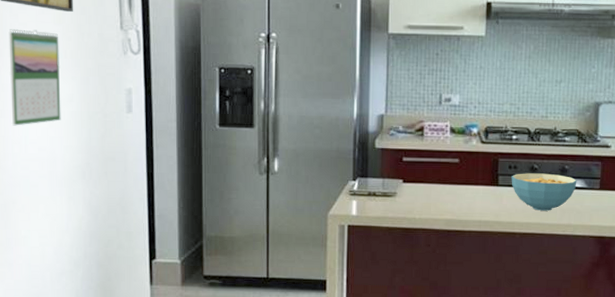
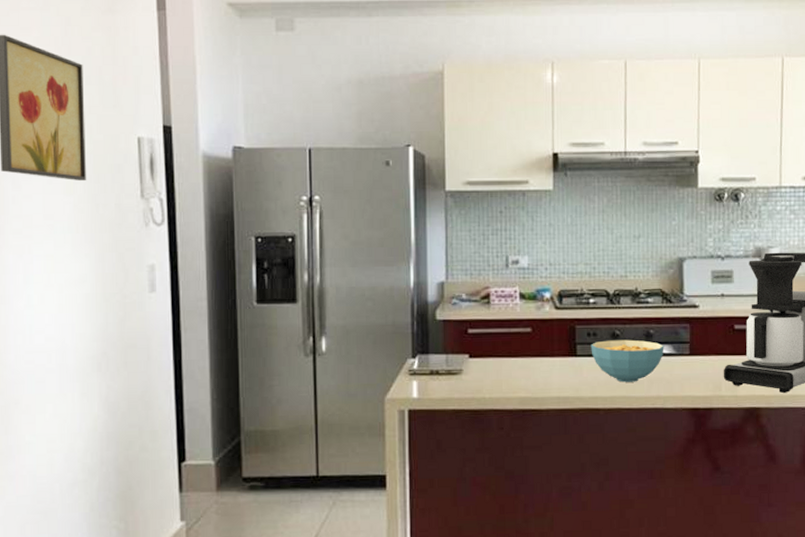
calendar: present [8,29,61,126] -> none [11,202,73,313]

